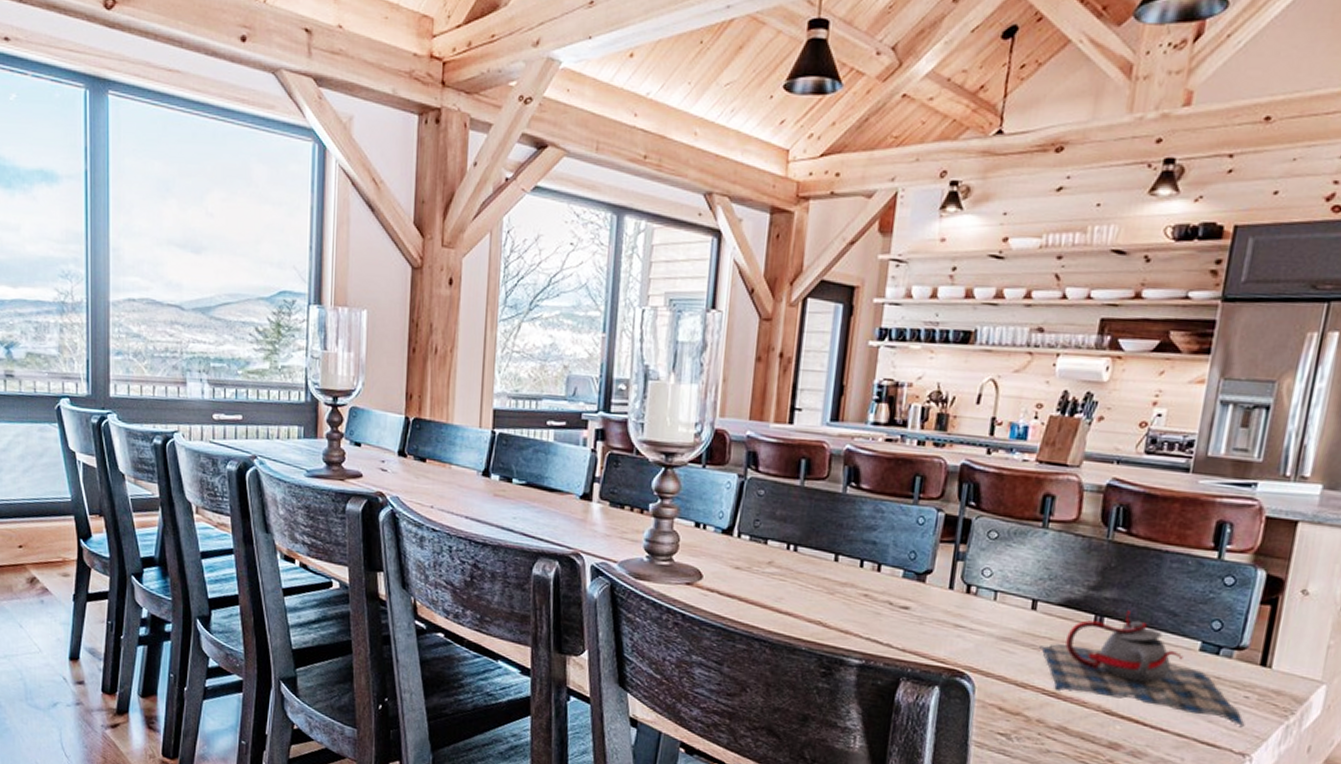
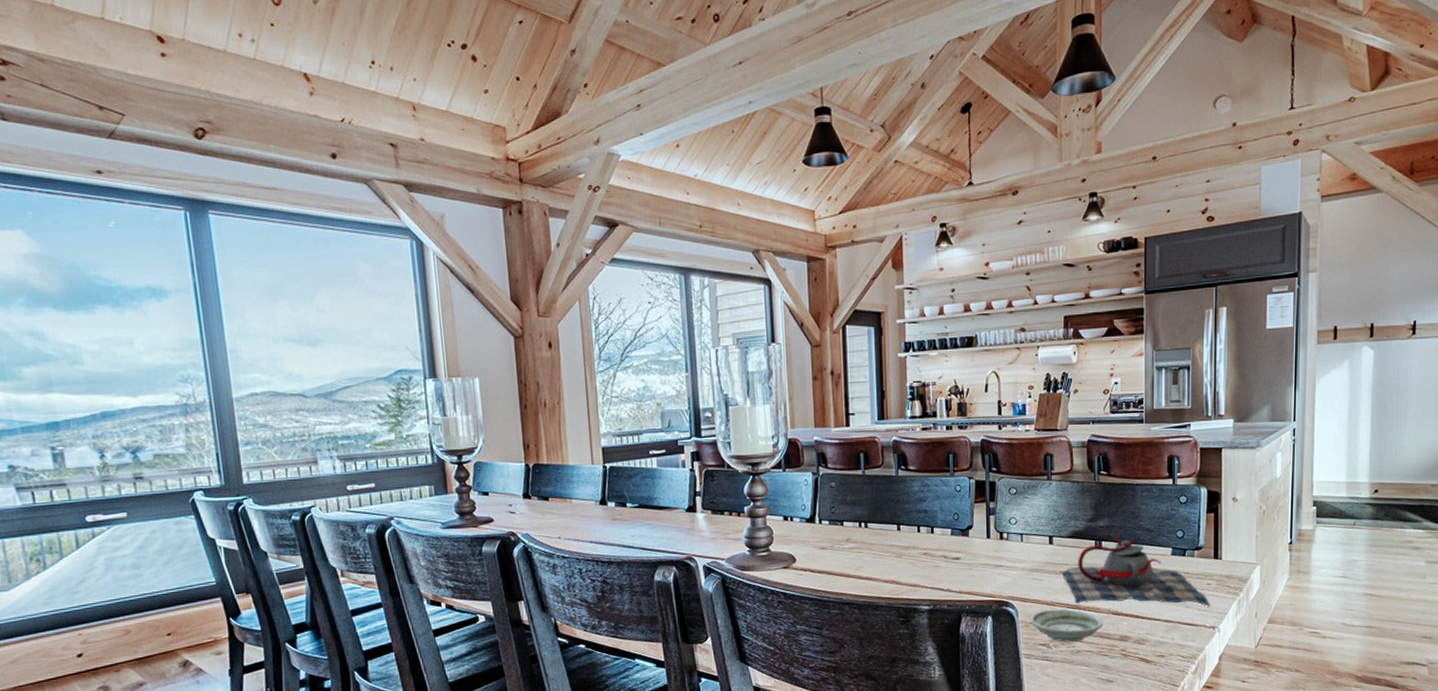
saucer: none [989,691,1089,739] -> present [1030,609,1103,642]

